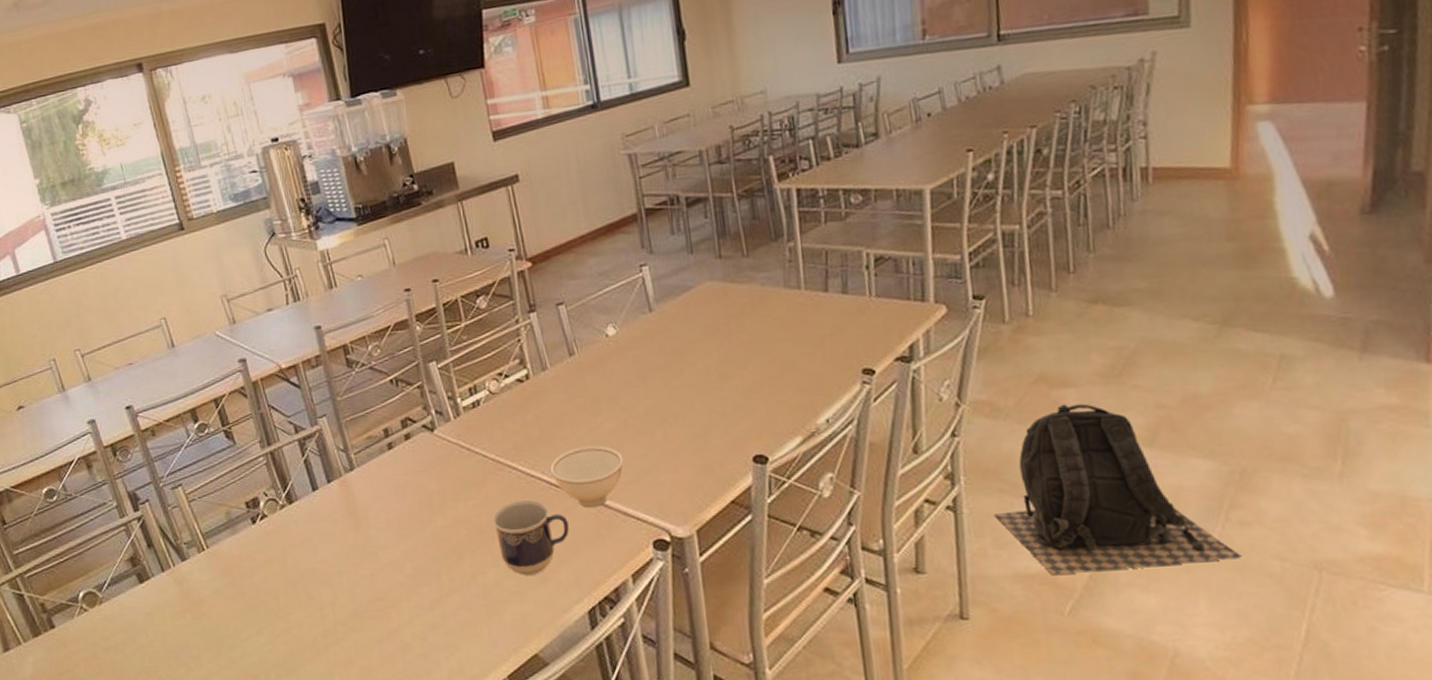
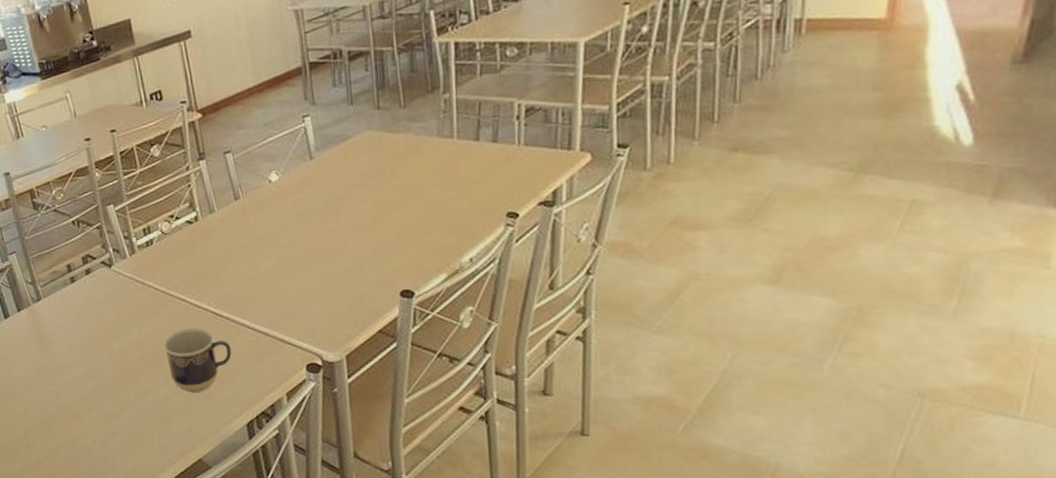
bowl: present [550,445,624,508] -> none [215,280,282,335]
backpack: present [995,403,1242,576] -> none [621,245,850,399]

